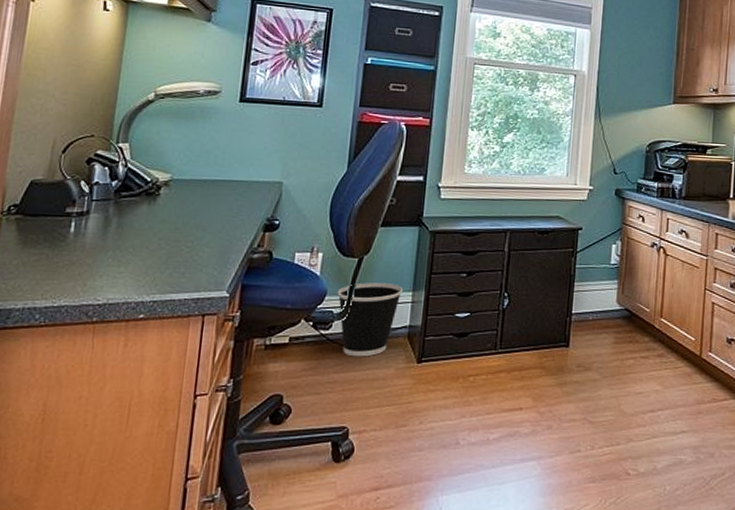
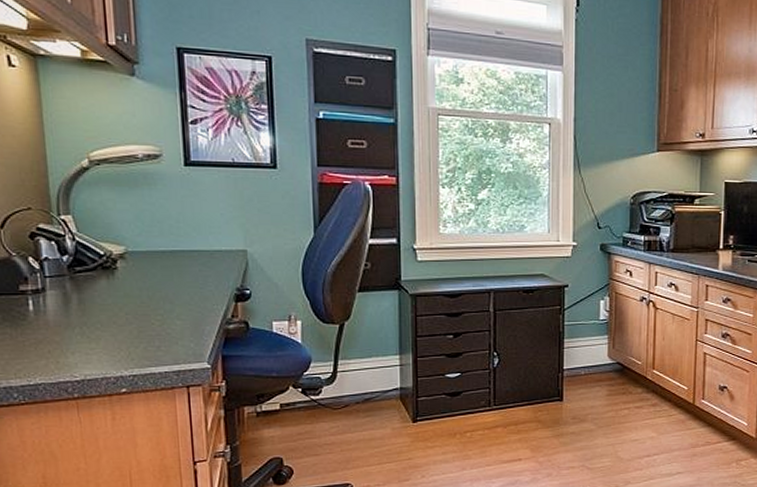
wastebasket: present [337,282,403,357] -> none [322,348,389,419]

